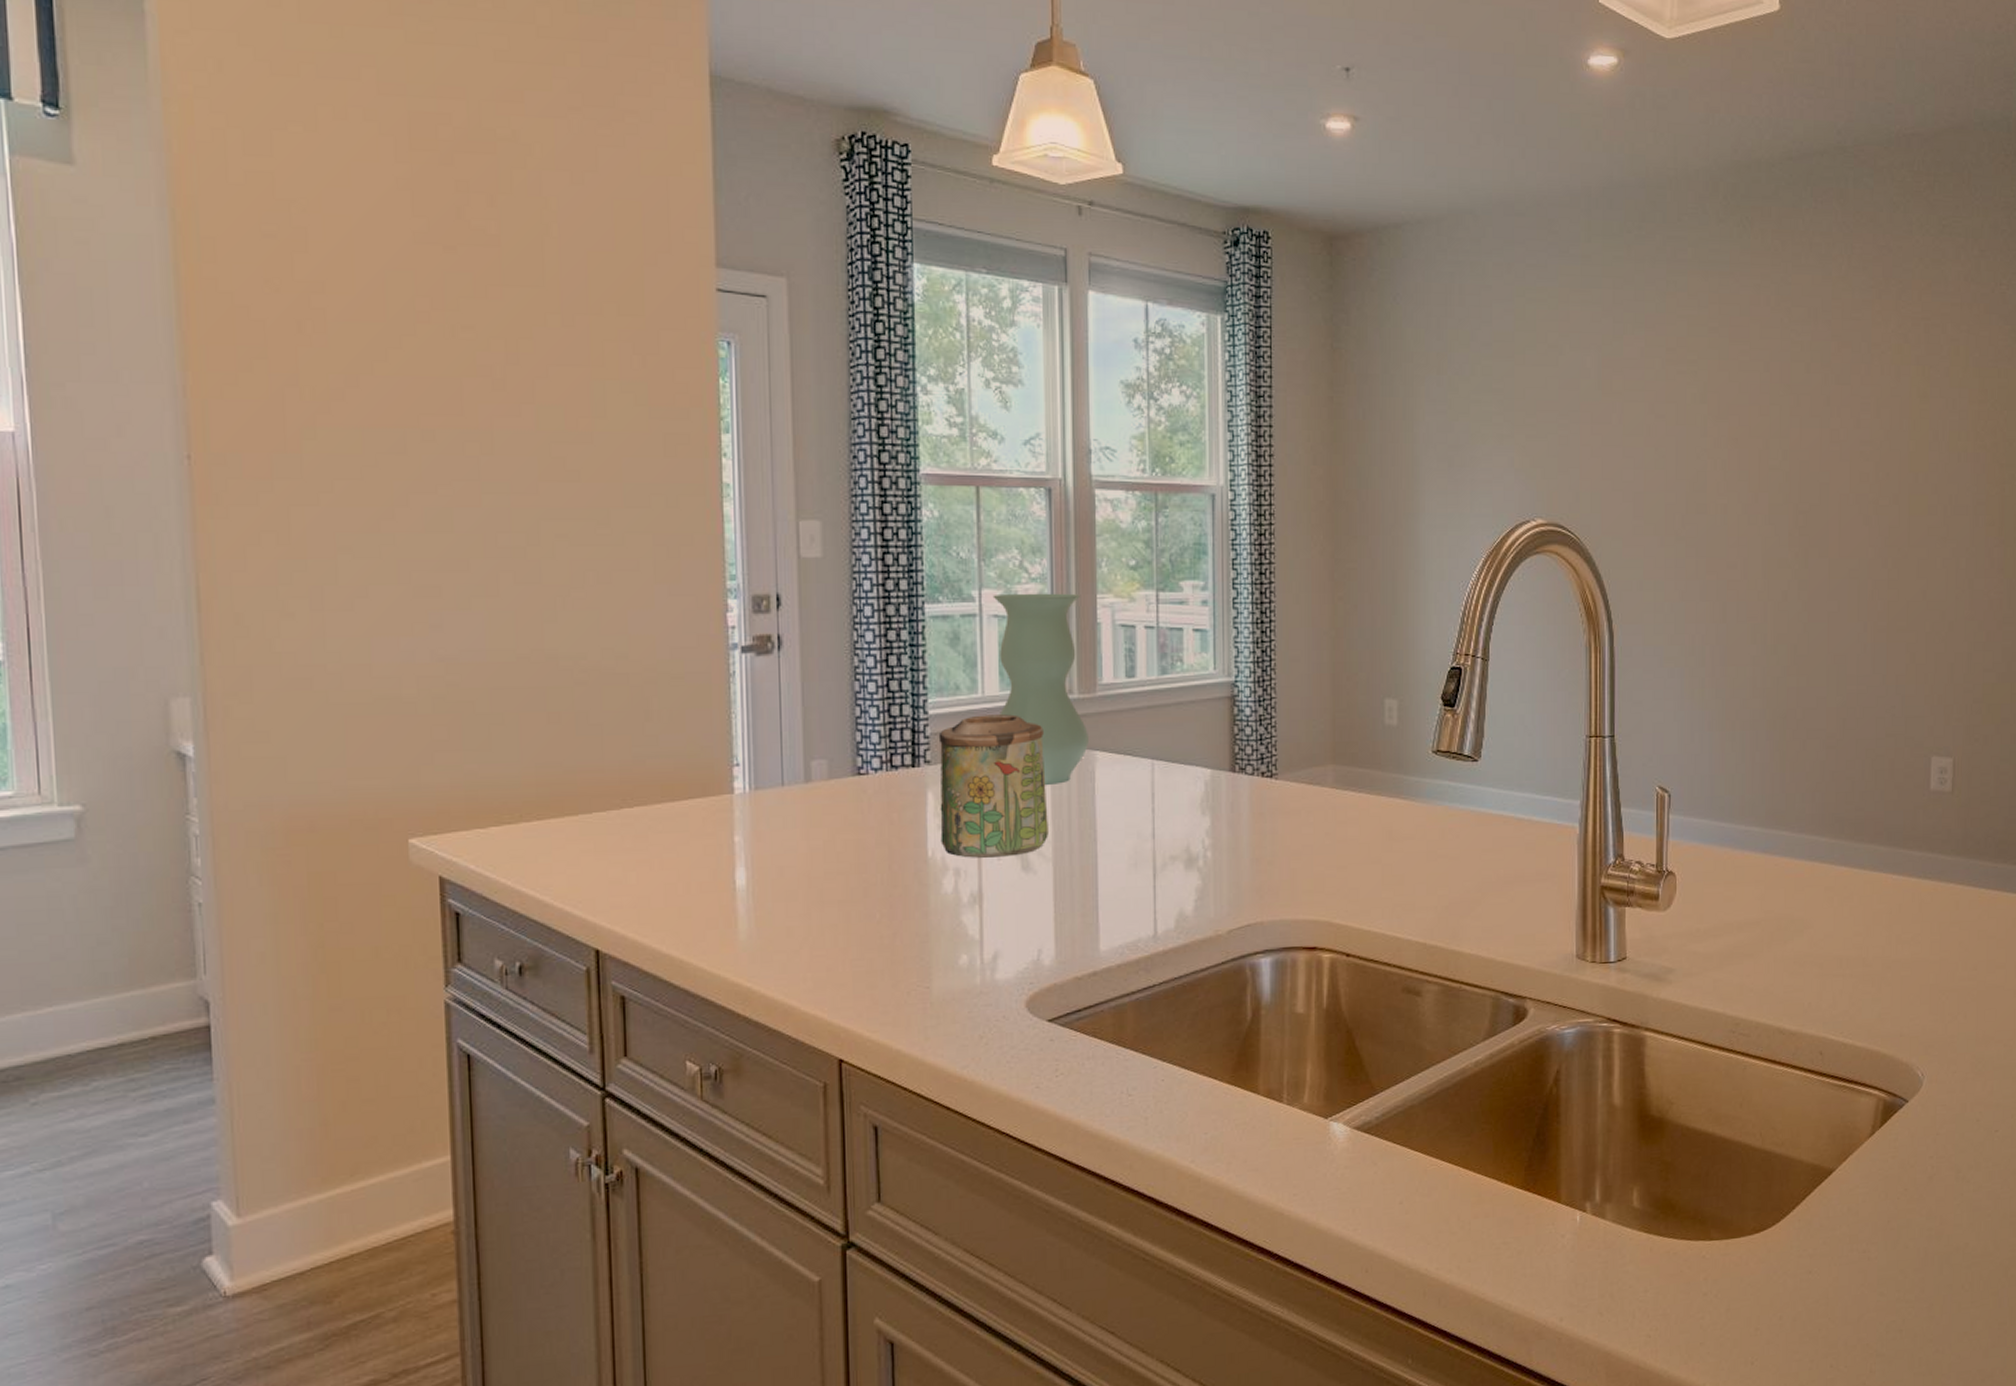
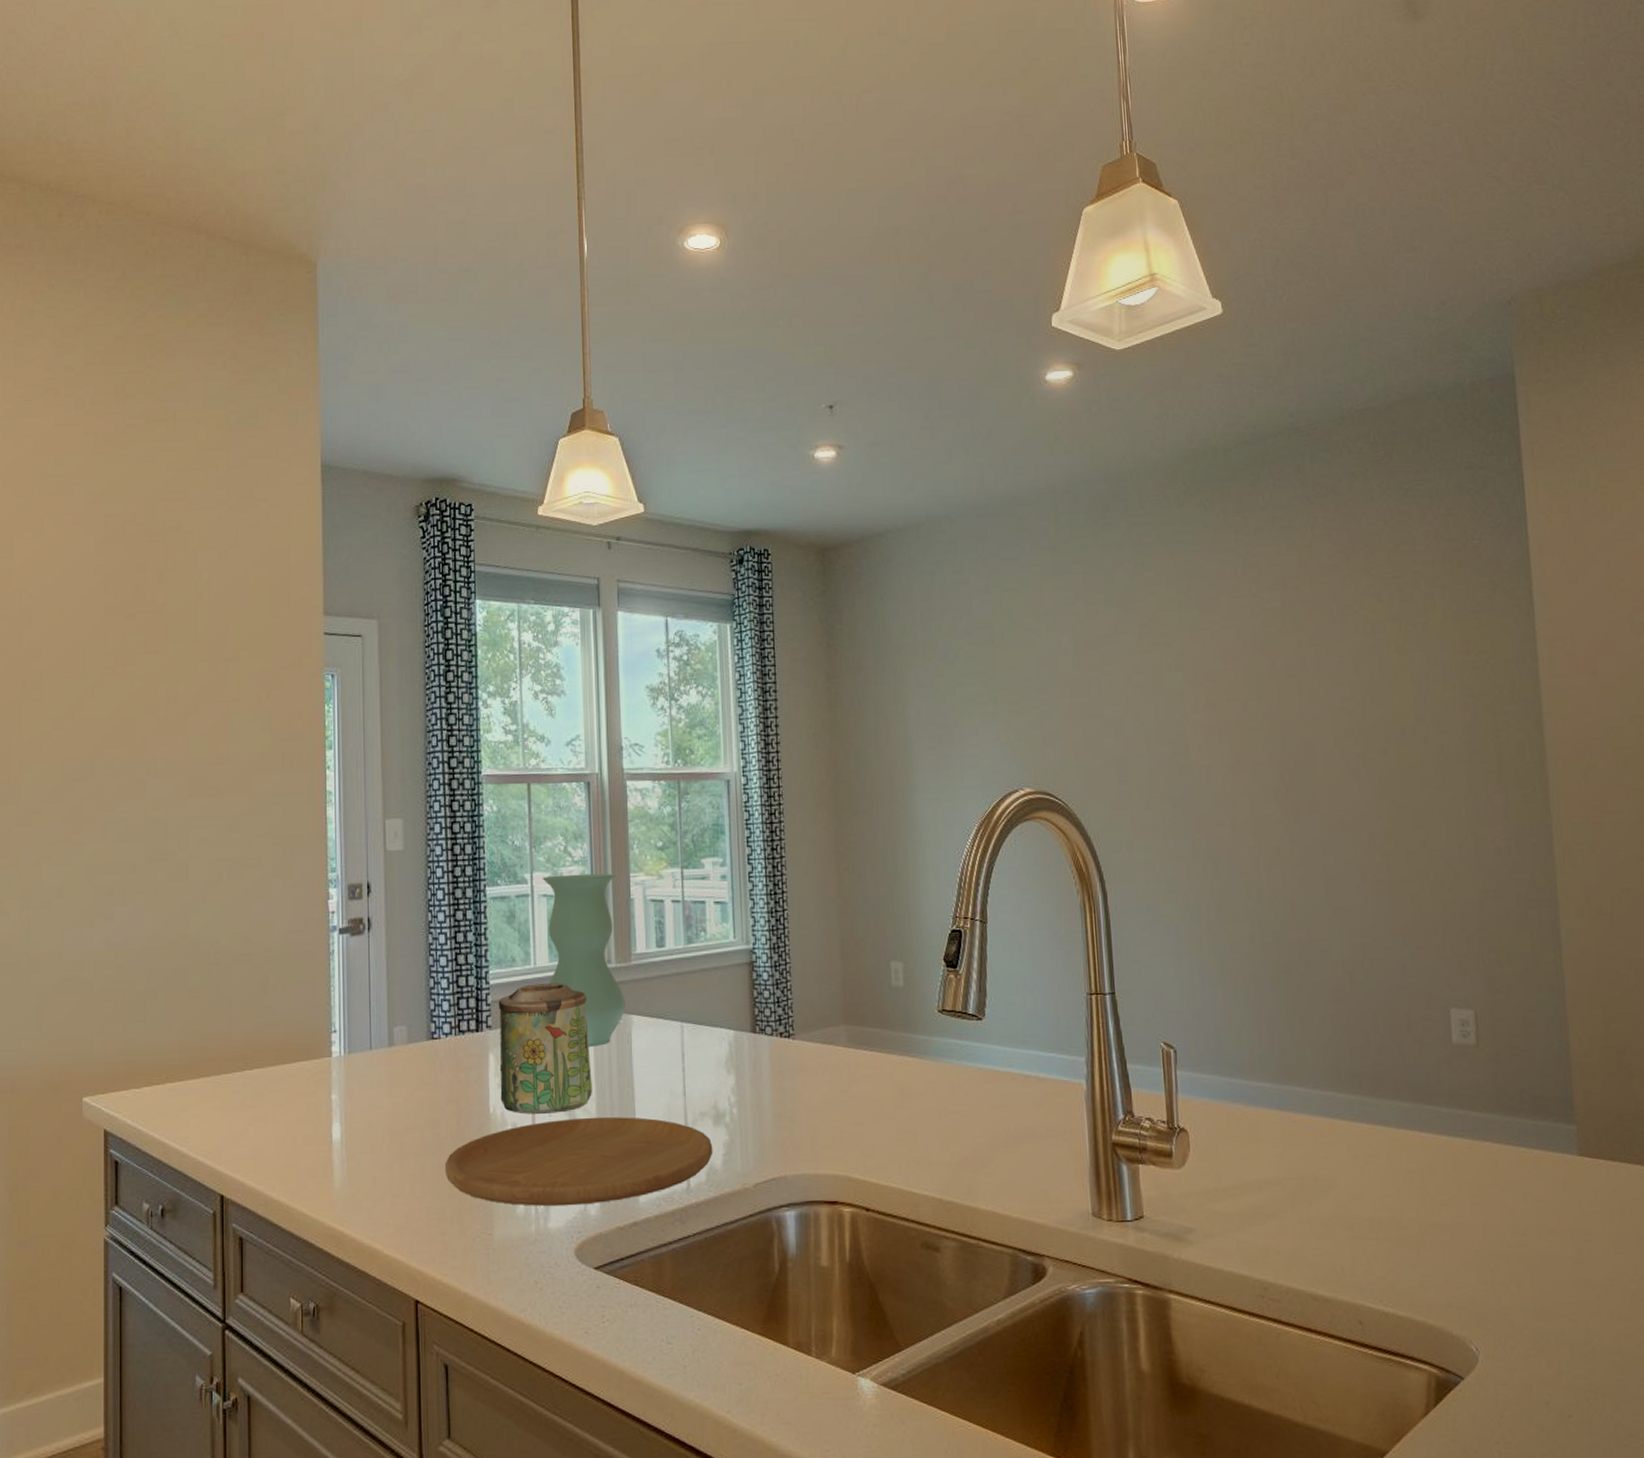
cutting board: none [873,860,1184,957] -> present [444,1116,713,1207]

